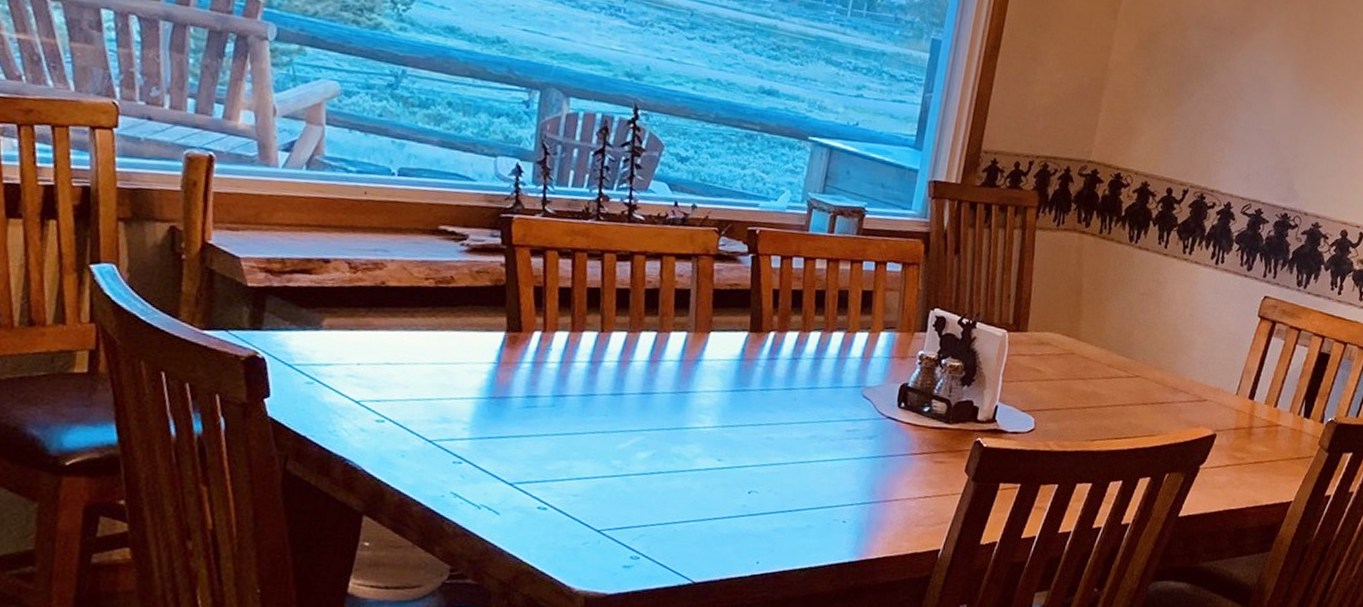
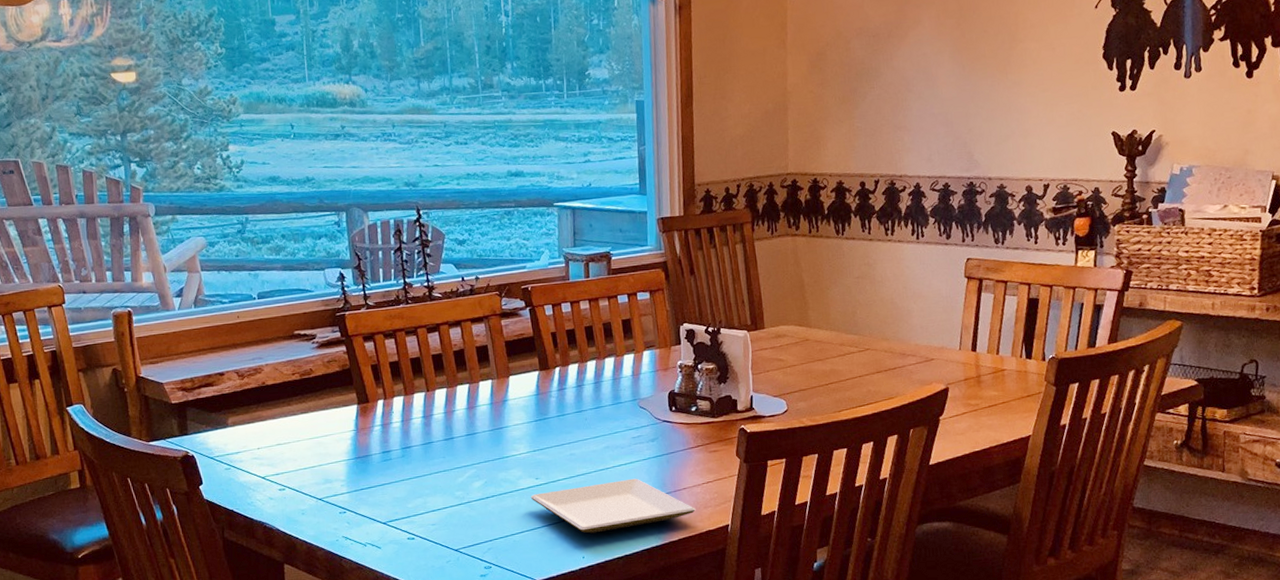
plate: none [706,478,905,536] -> present [530,478,696,533]

